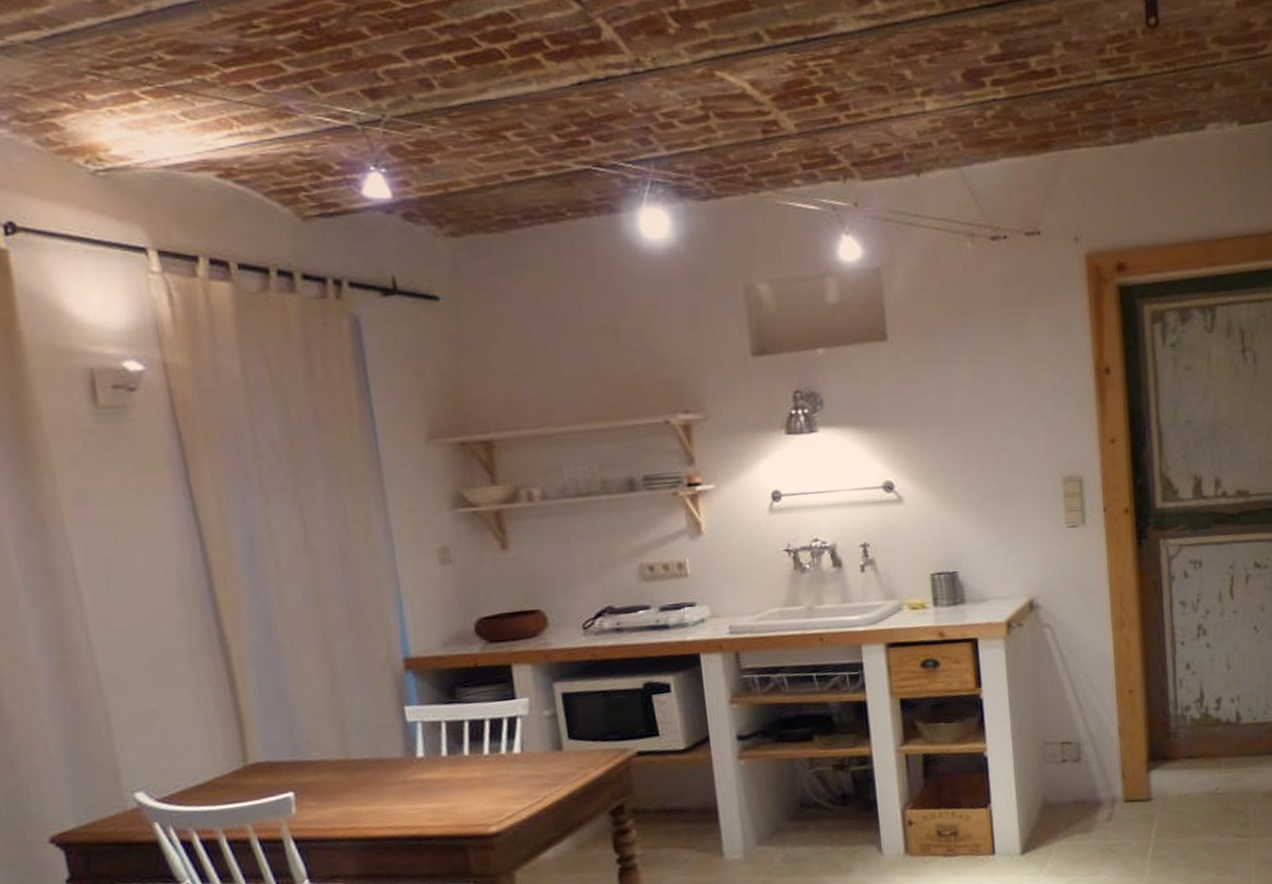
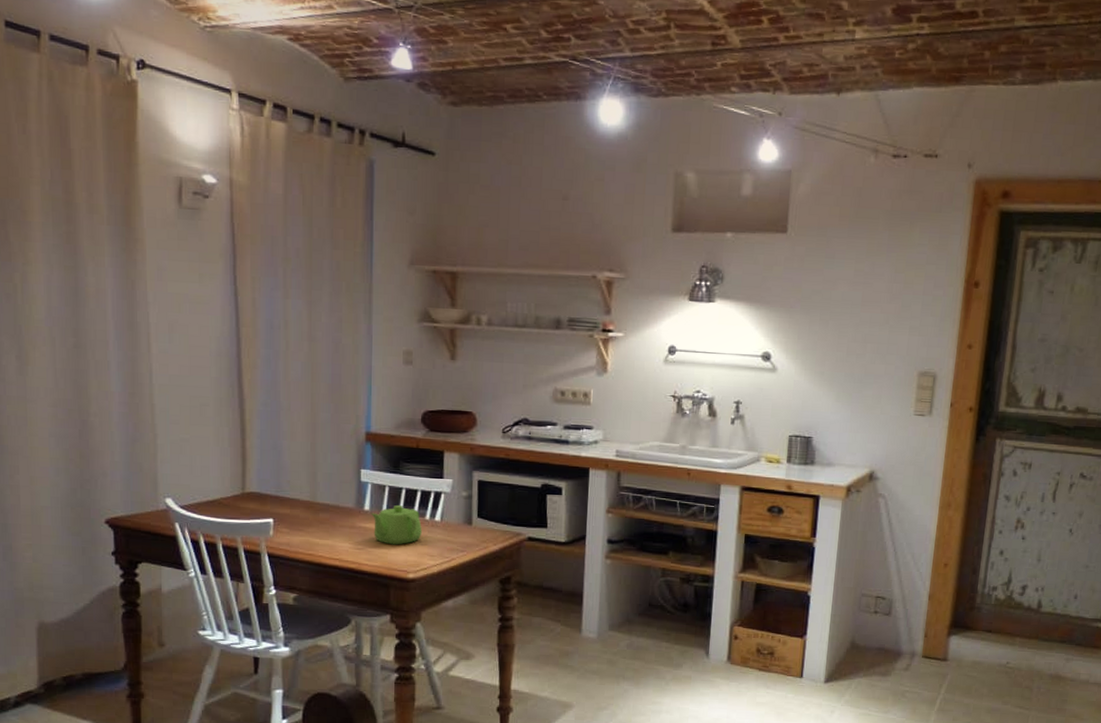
teapot: none [426,742,499,796] -> present [370,504,422,545]

